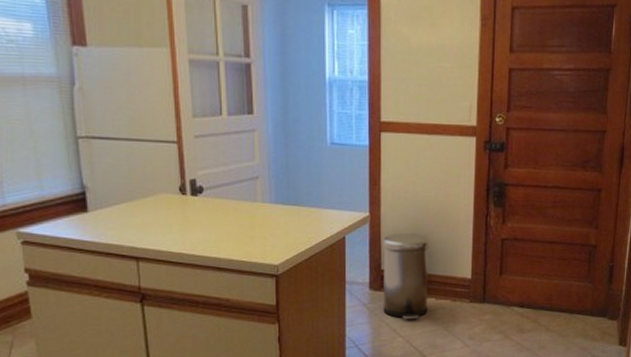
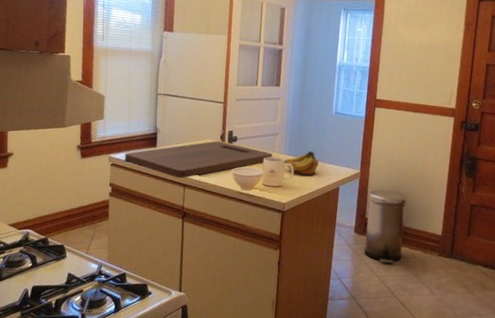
cutting board: none [41,194,255,250] -> present [124,141,273,179]
bowl: none [201,225,245,257] -> present [231,166,264,192]
mug: none [242,208,285,247] -> present [261,156,294,187]
fruit: none [271,194,317,229] -> present [284,150,320,177]

